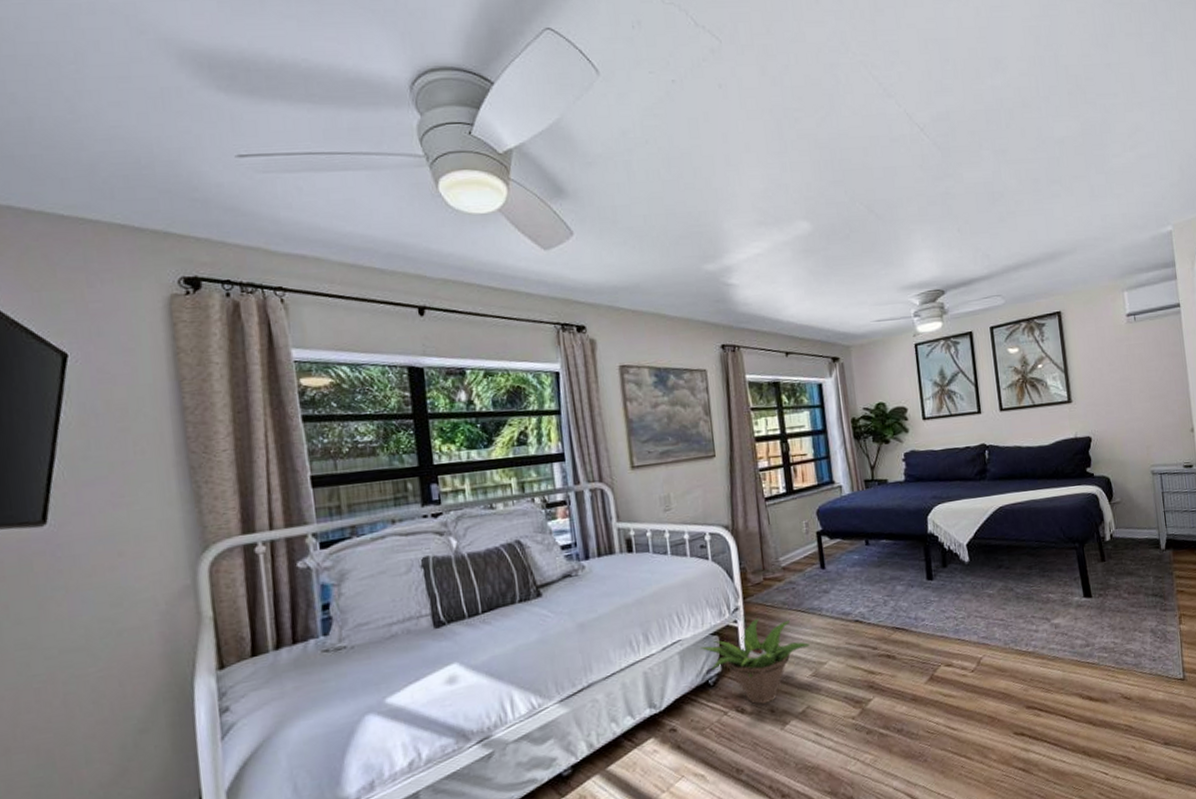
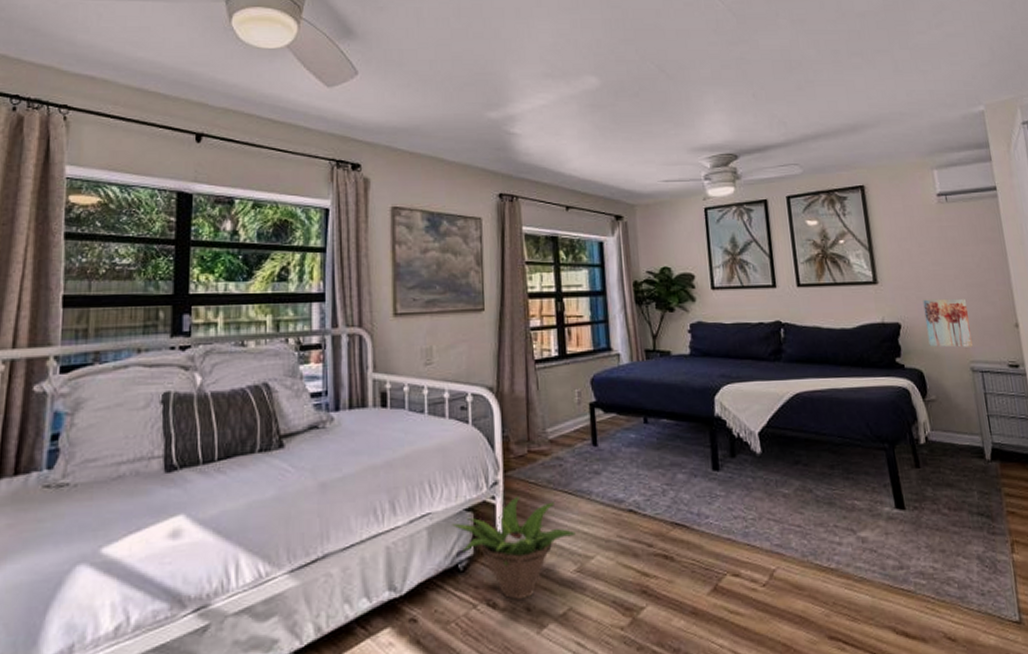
wall art: none [1111,410,1153,456] -> present [922,298,973,348]

